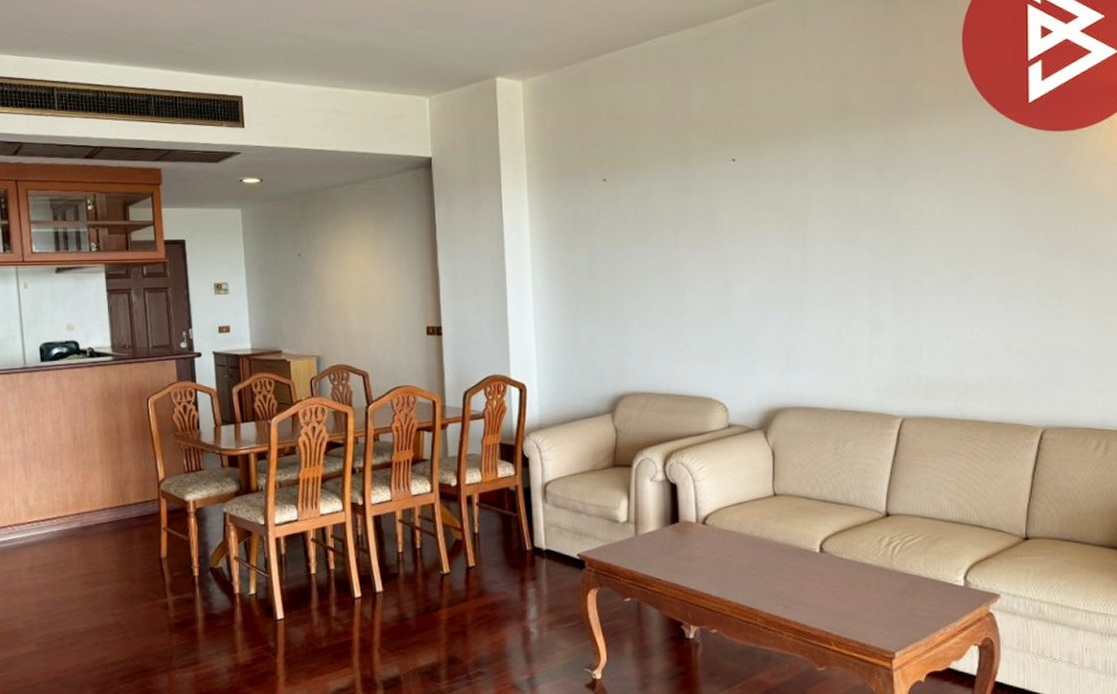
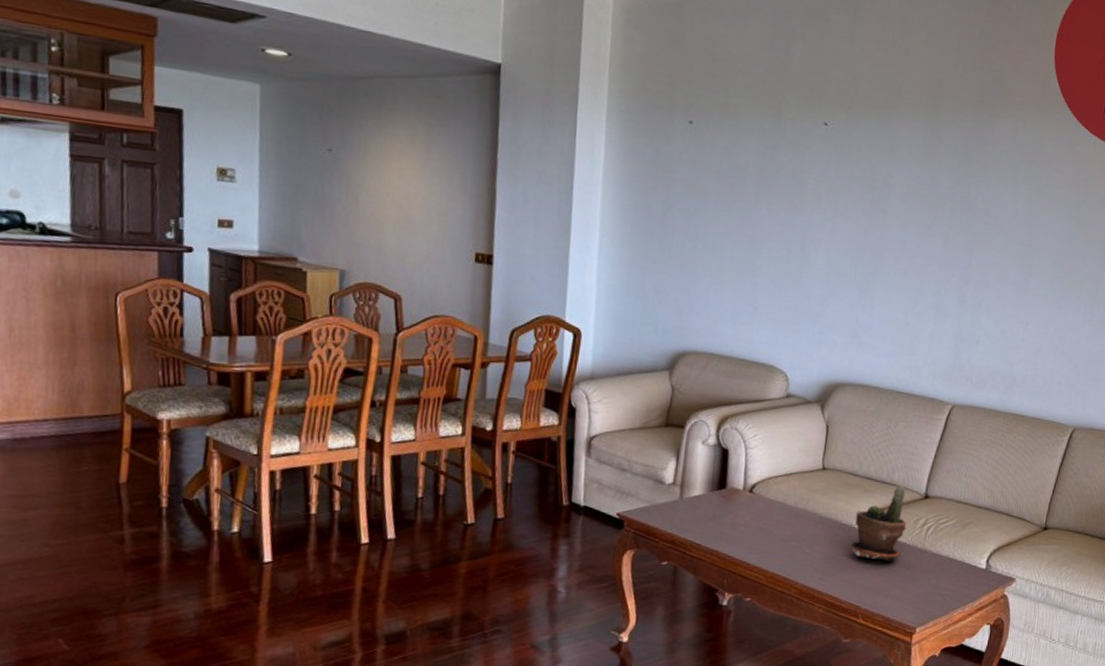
potted plant: none [813,505,870,584] -> present [851,485,907,562]

